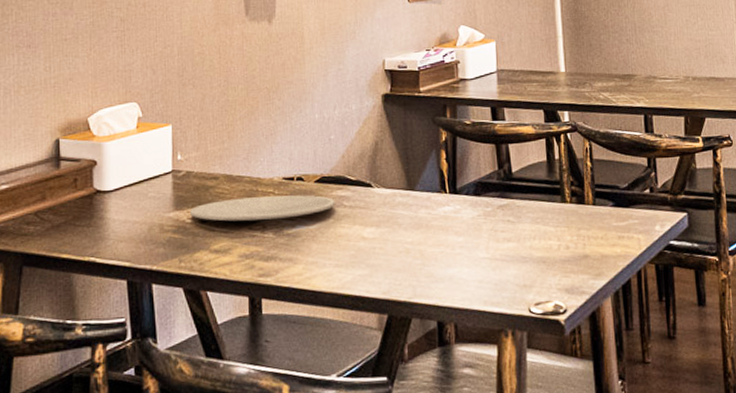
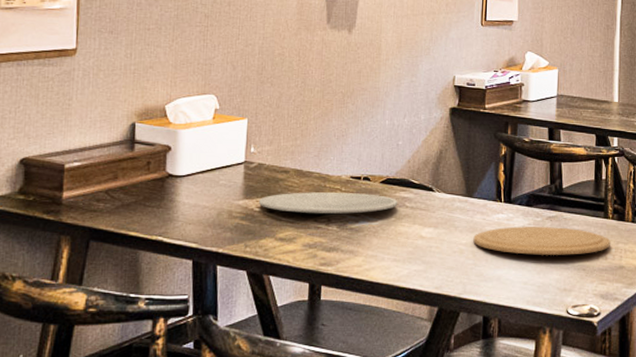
plate: none [419,216,571,250] -> present [473,226,610,255]

